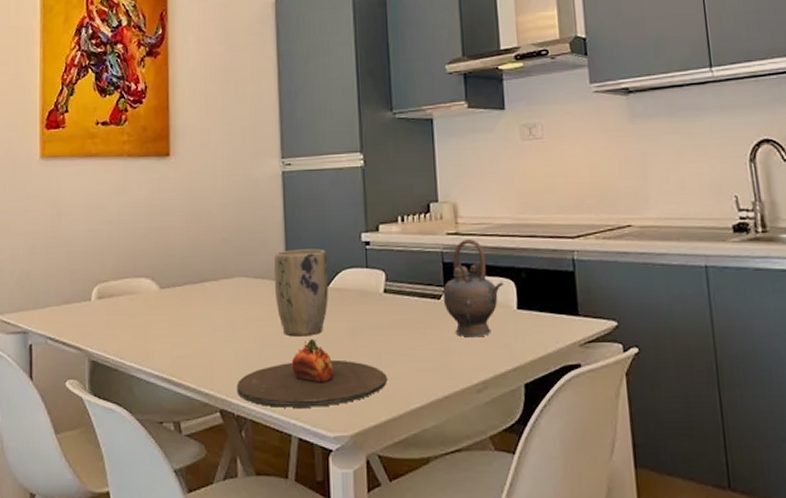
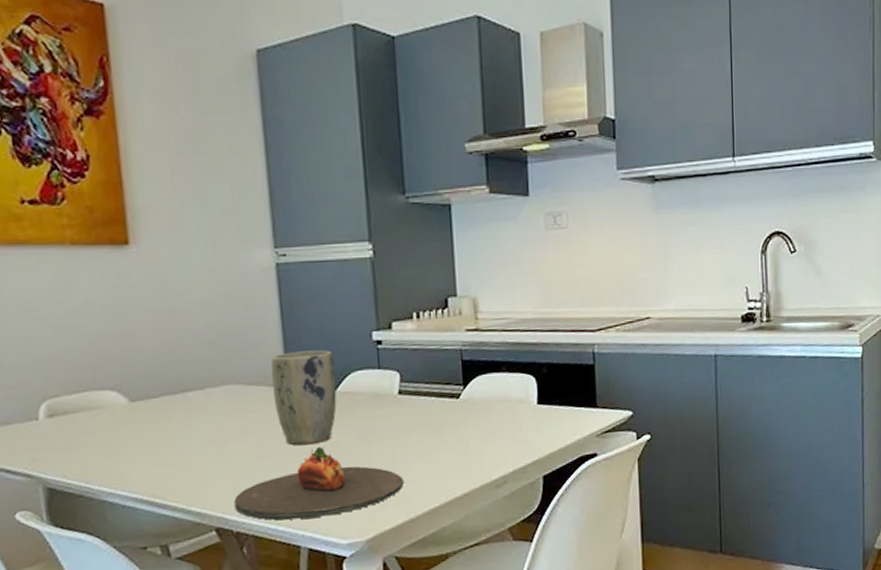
teapot: present [442,239,504,338] -> none [461,335,525,435]

